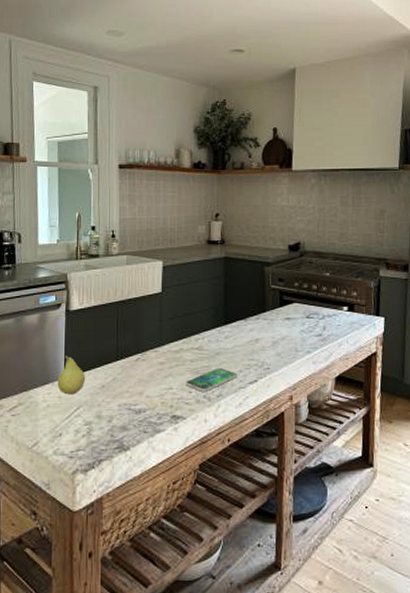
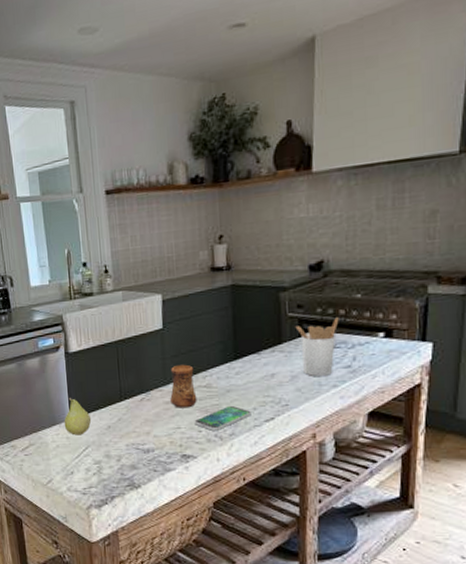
cup: none [164,327,189,369] -> present [170,364,197,408]
utensil holder: none [277,291,312,344] -> present [295,317,339,377]

